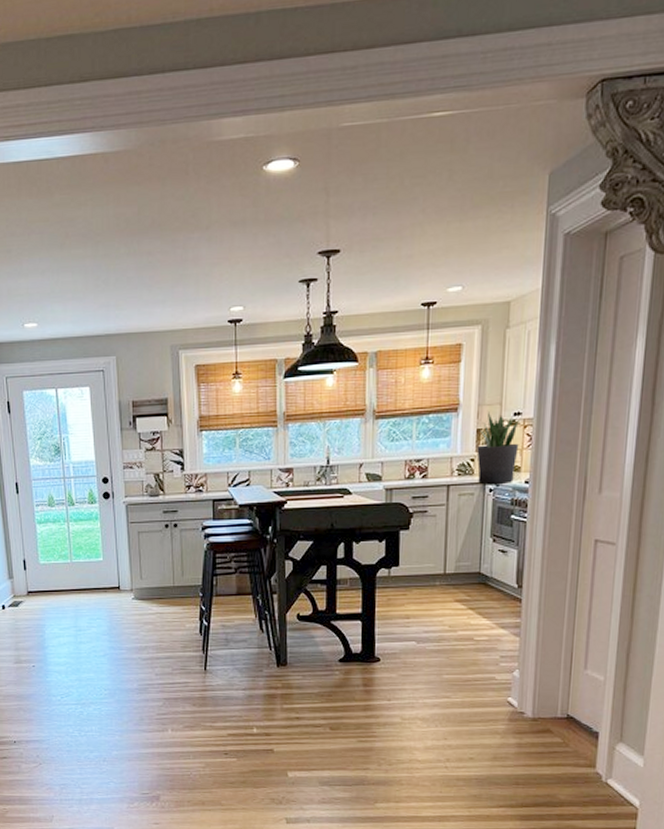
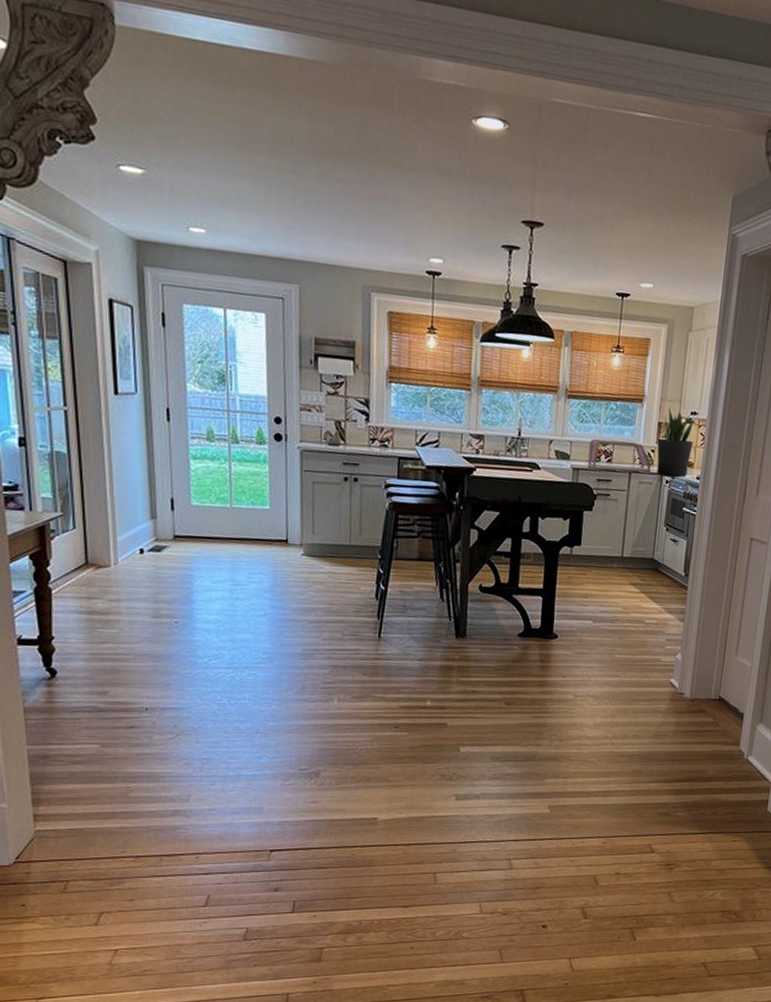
dish rack: none [401,453,472,488] -> present [587,438,651,473]

